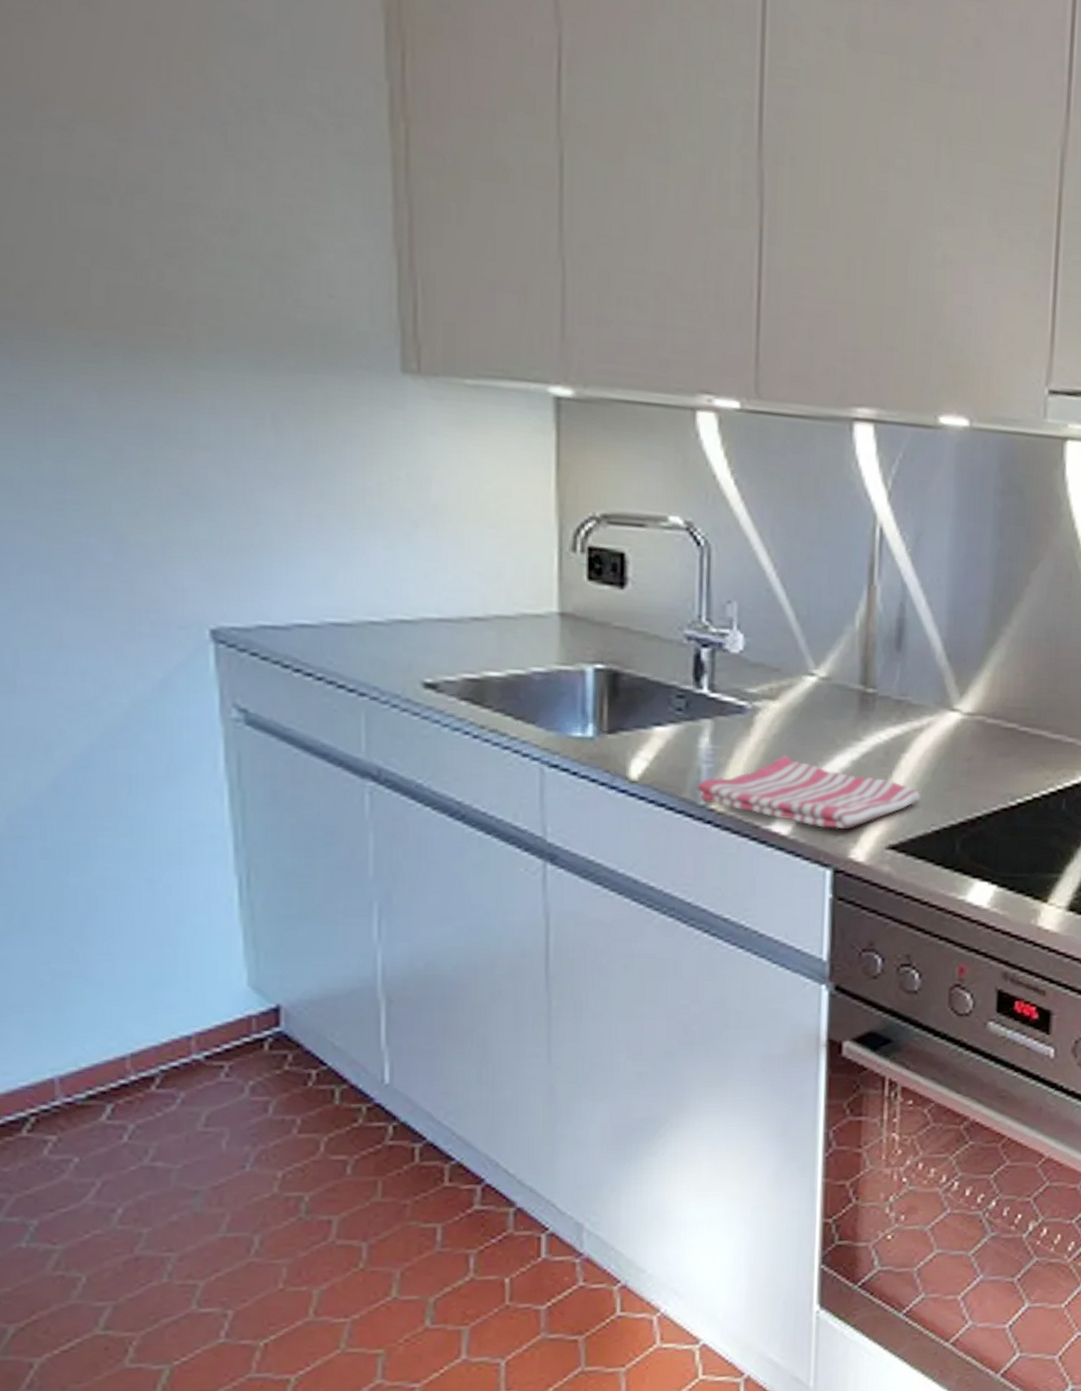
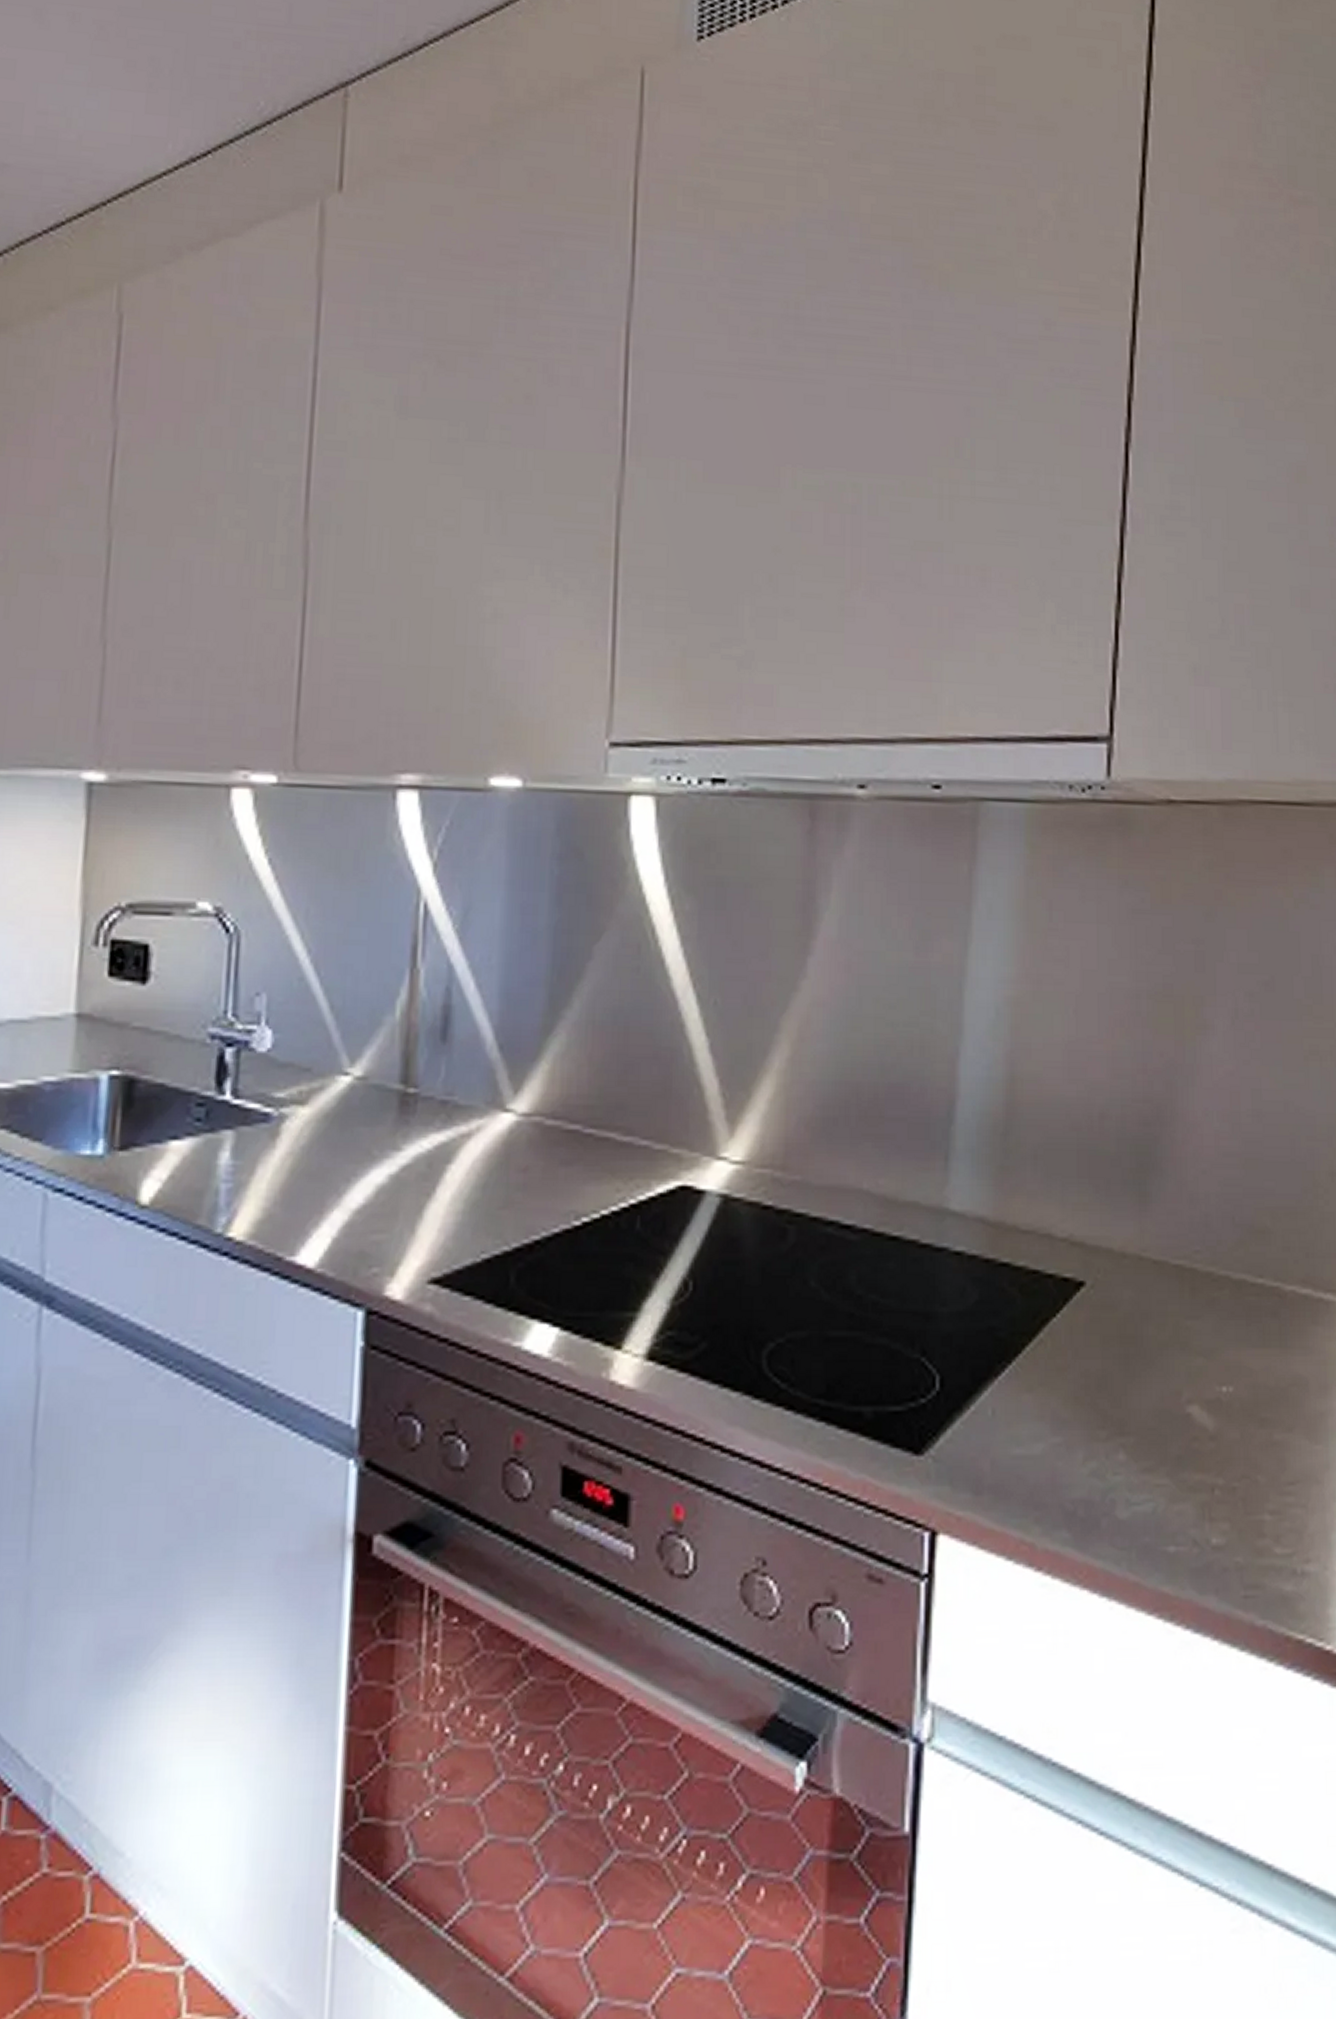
dish towel: present [697,755,921,829] -> none [214,1170,469,1260]

